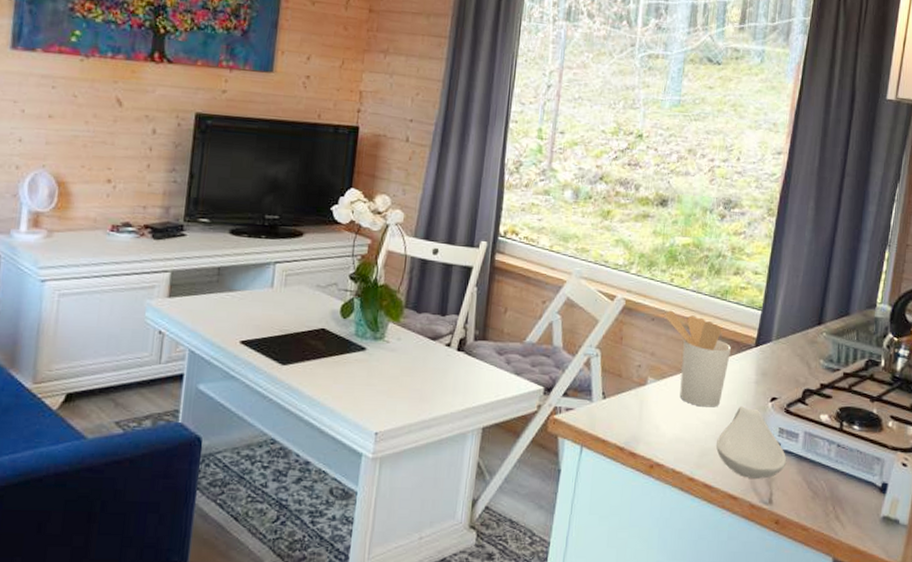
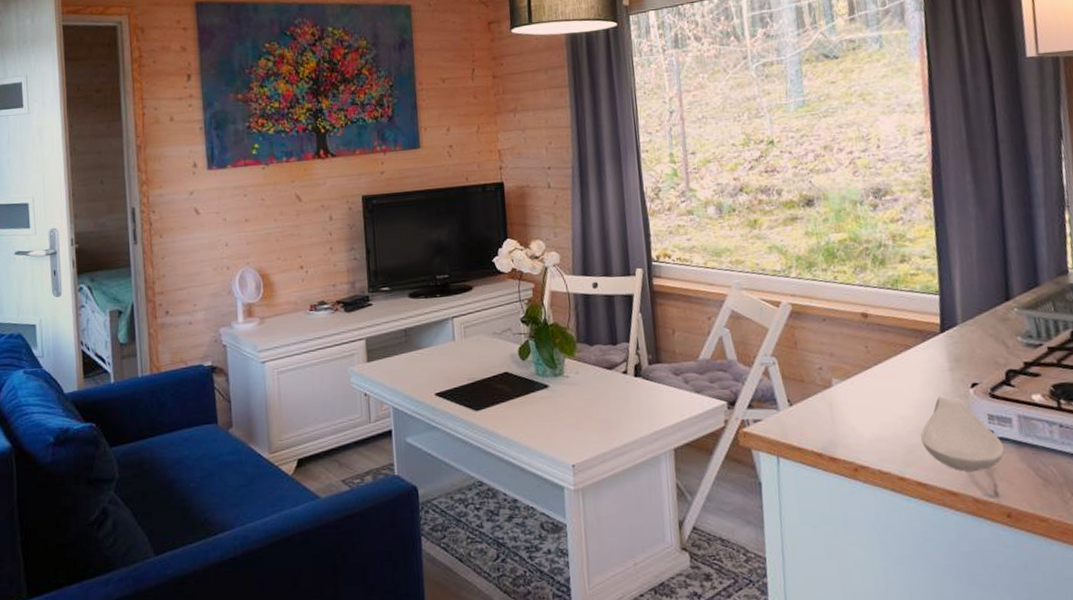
utensil holder: present [664,310,731,407] -> none [835,308,916,402]

